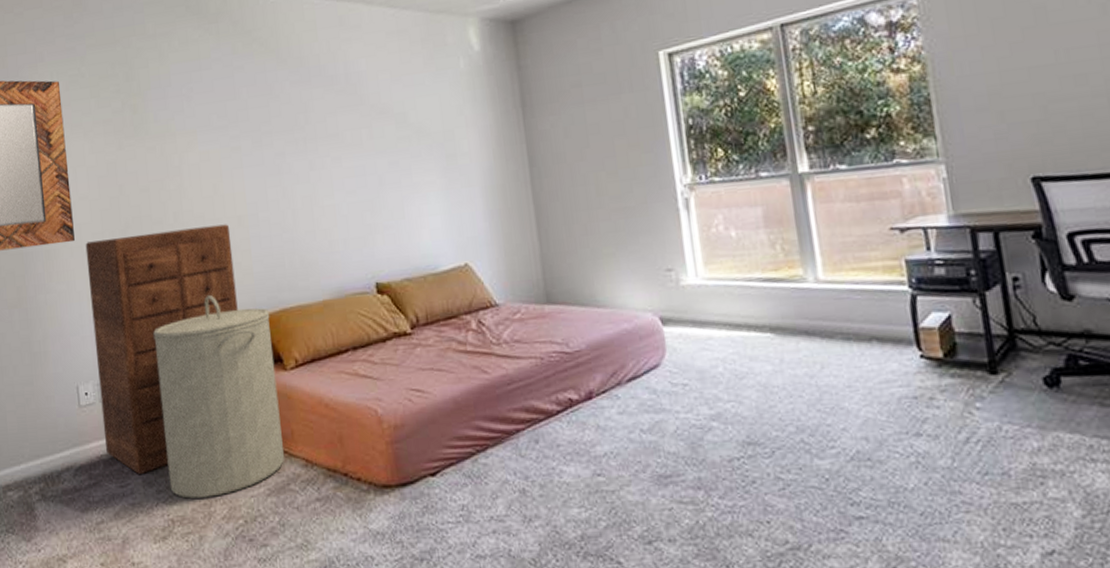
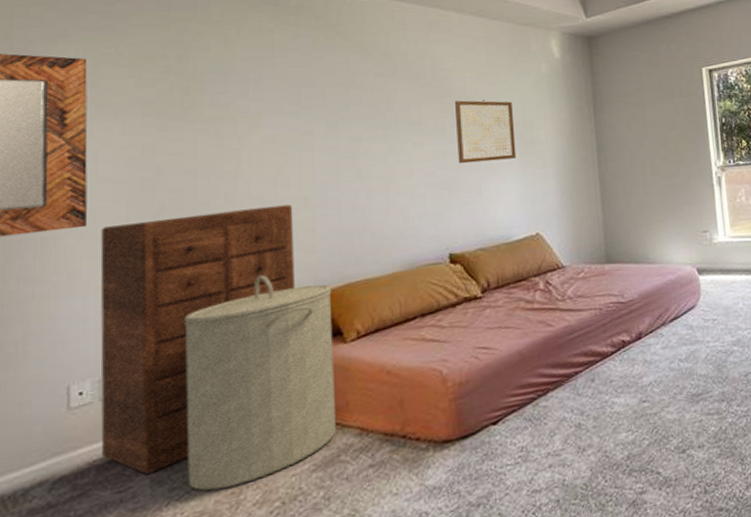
wall art: none [371,106,439,182] -> present [455,100,517,164]

